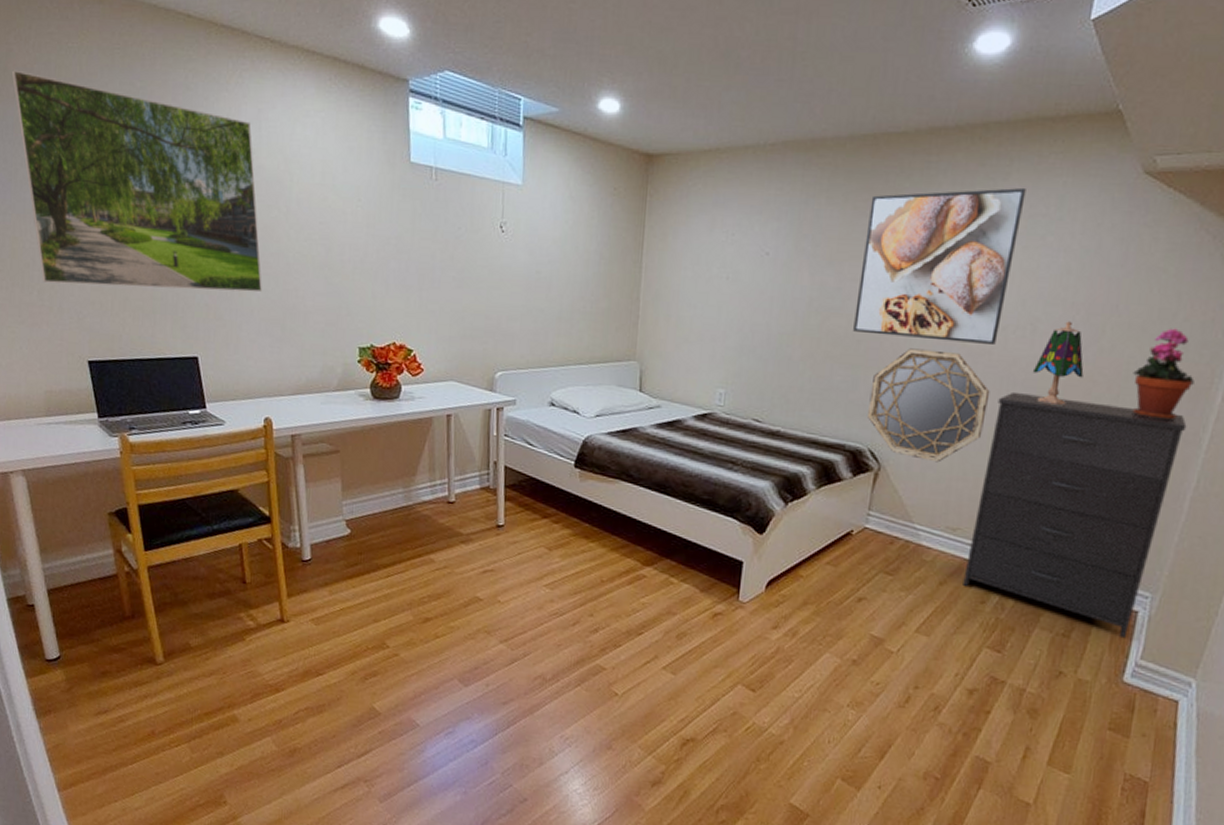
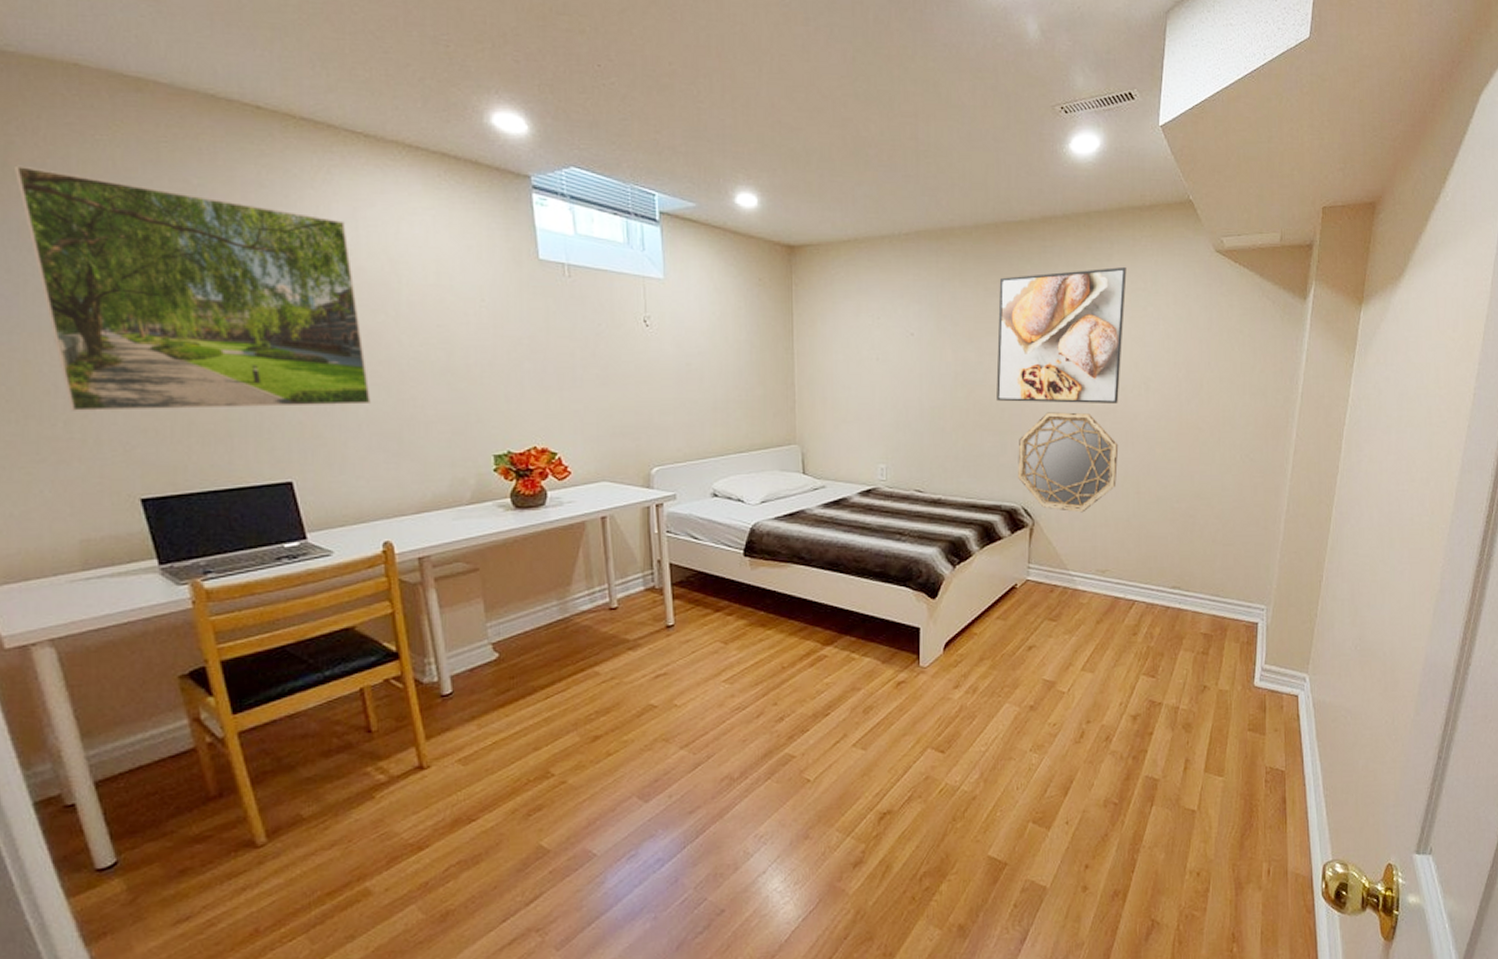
dresser: present [963,391,1187,639] -> none [1116,443,1274,648]
table lamp: present [1033,321,1084,405] -> none [1151,379,1191,451]
potted plant: present [1133,328,1194,421] -> none [1228,379,1274,457]

